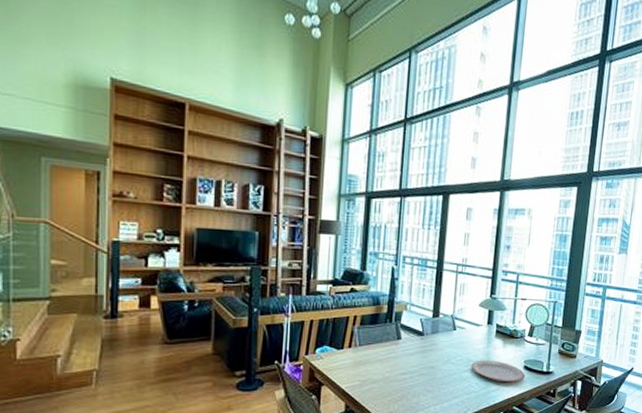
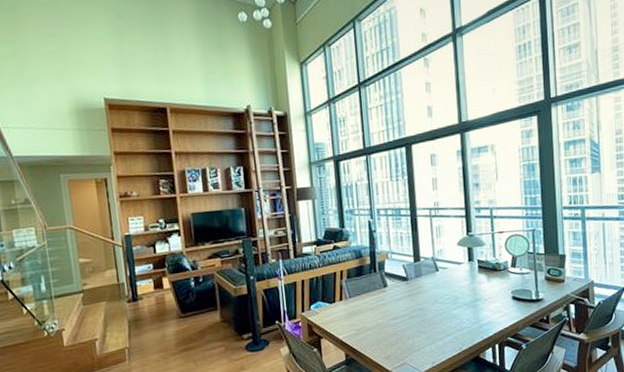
plate: present [471,360,526,383] -> none [459,294,515,315]

